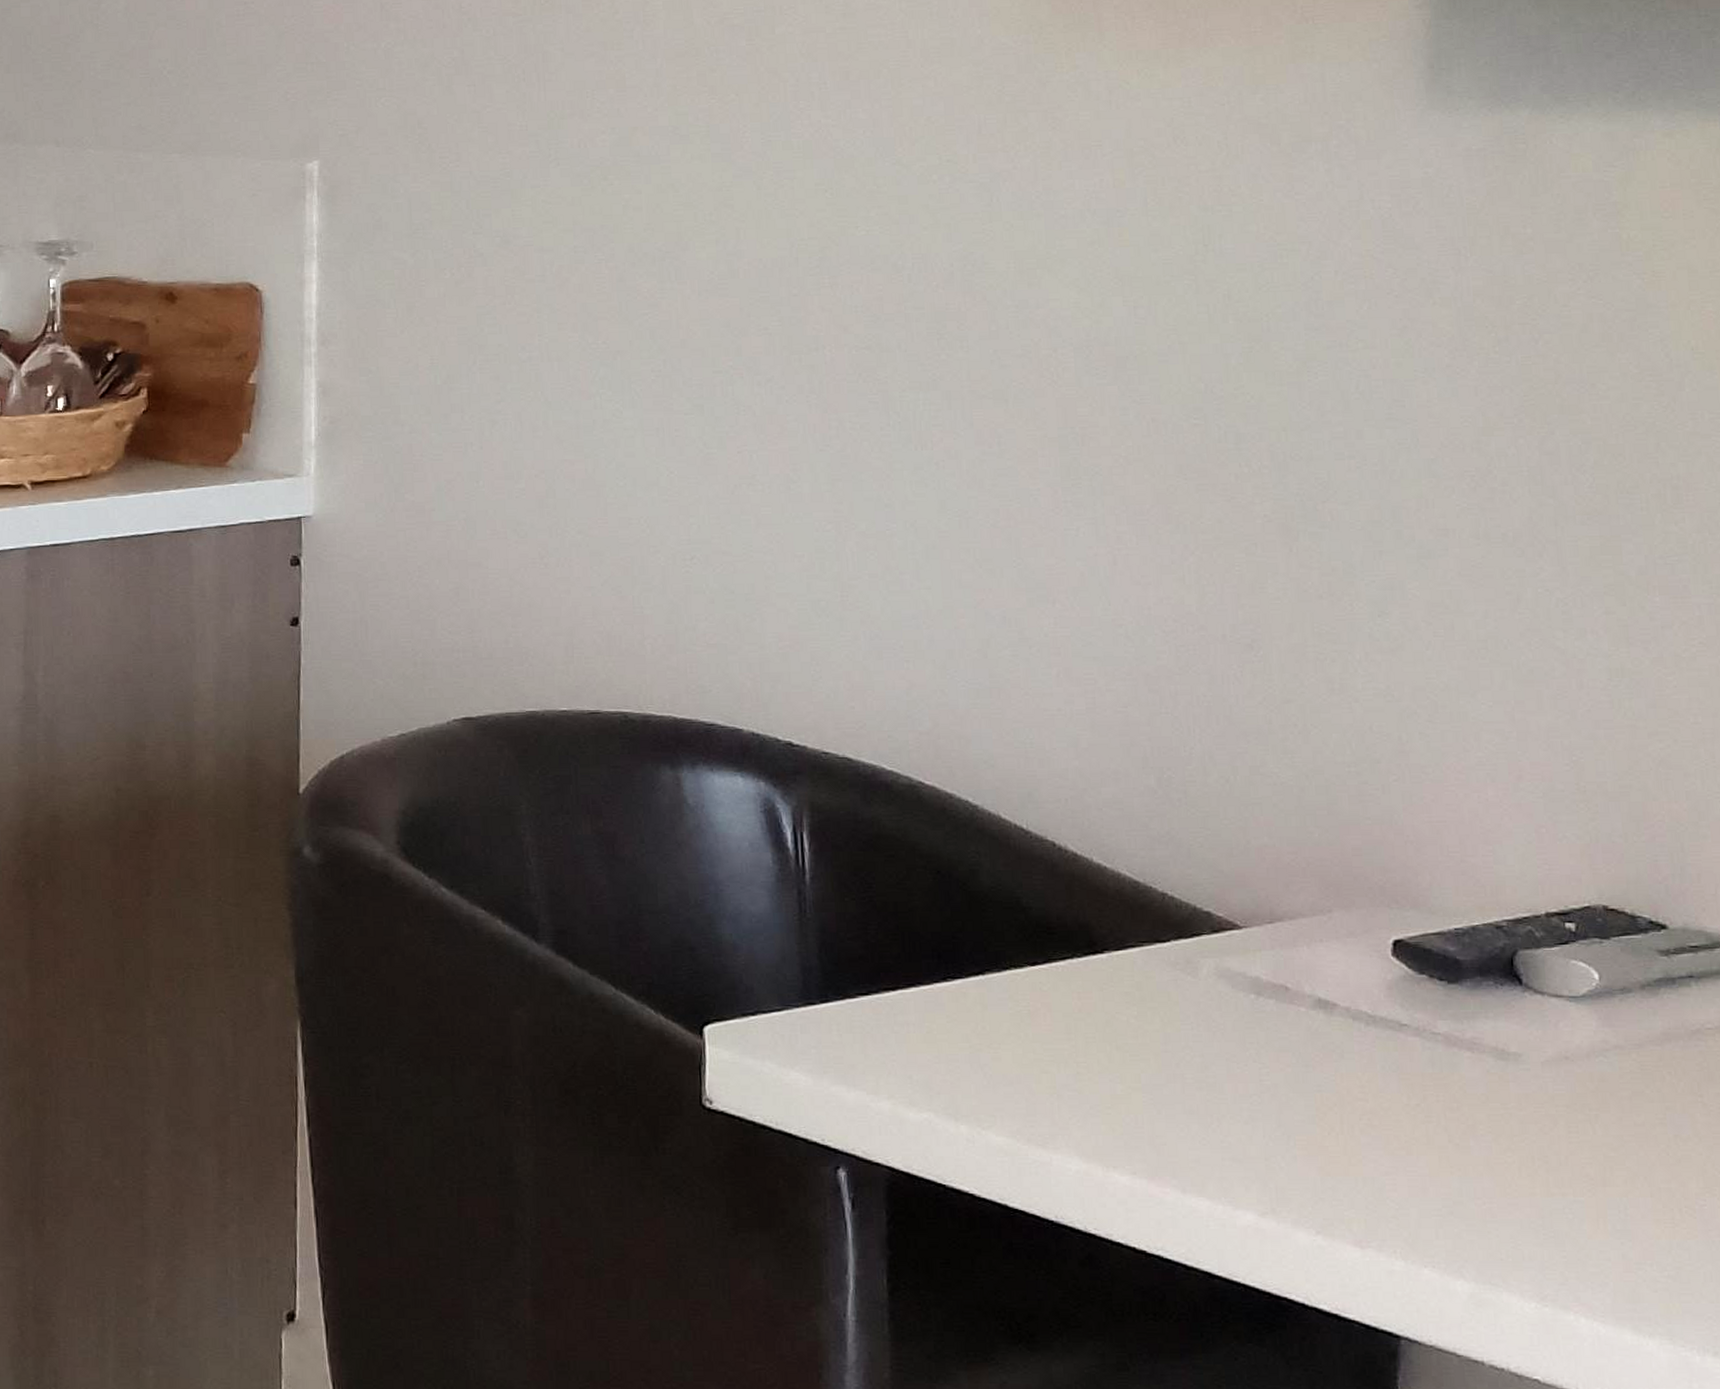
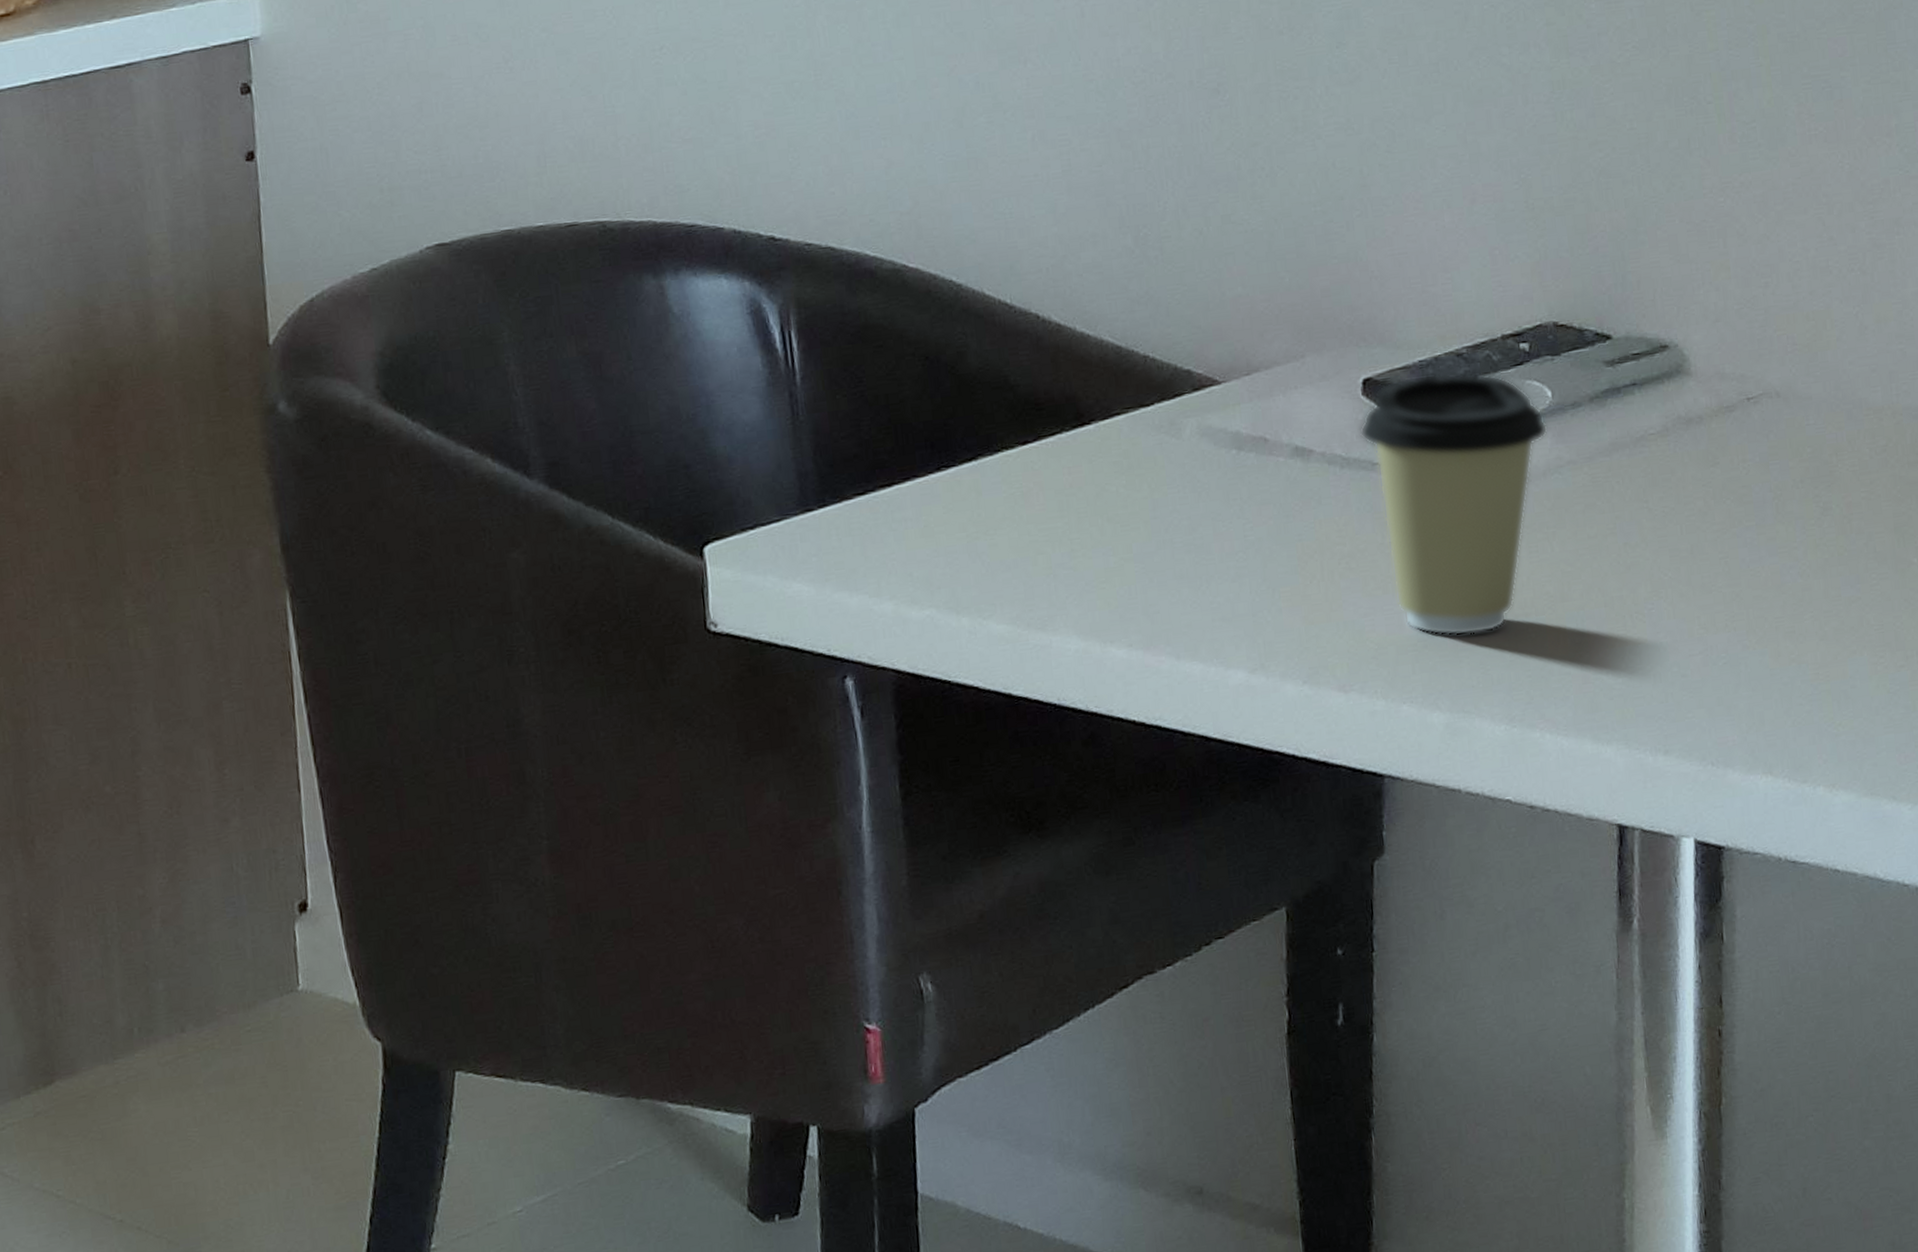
coffee cup: none [1388,943,1594,1207] -> present [1360,373,1548,636]

